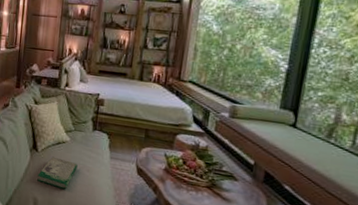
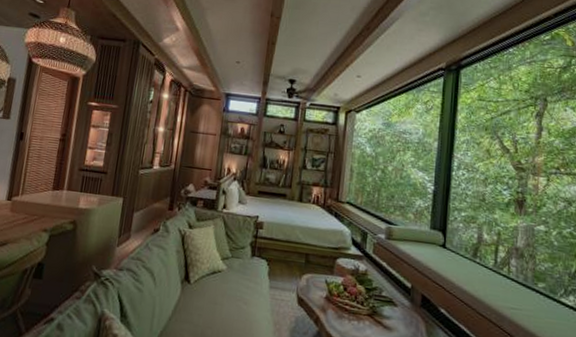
book: present [37,156,78,190] -> none [188,288,234,328]

